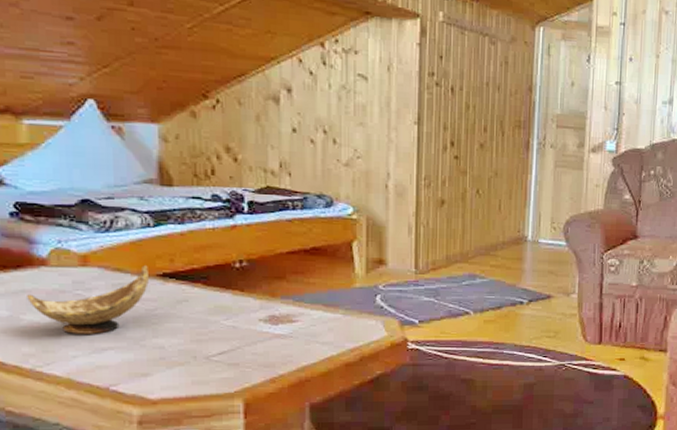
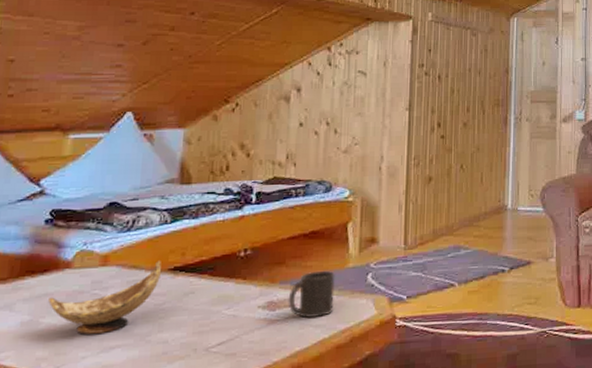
mug: none [291,288,341,334] -> present [288,270,335,318]

